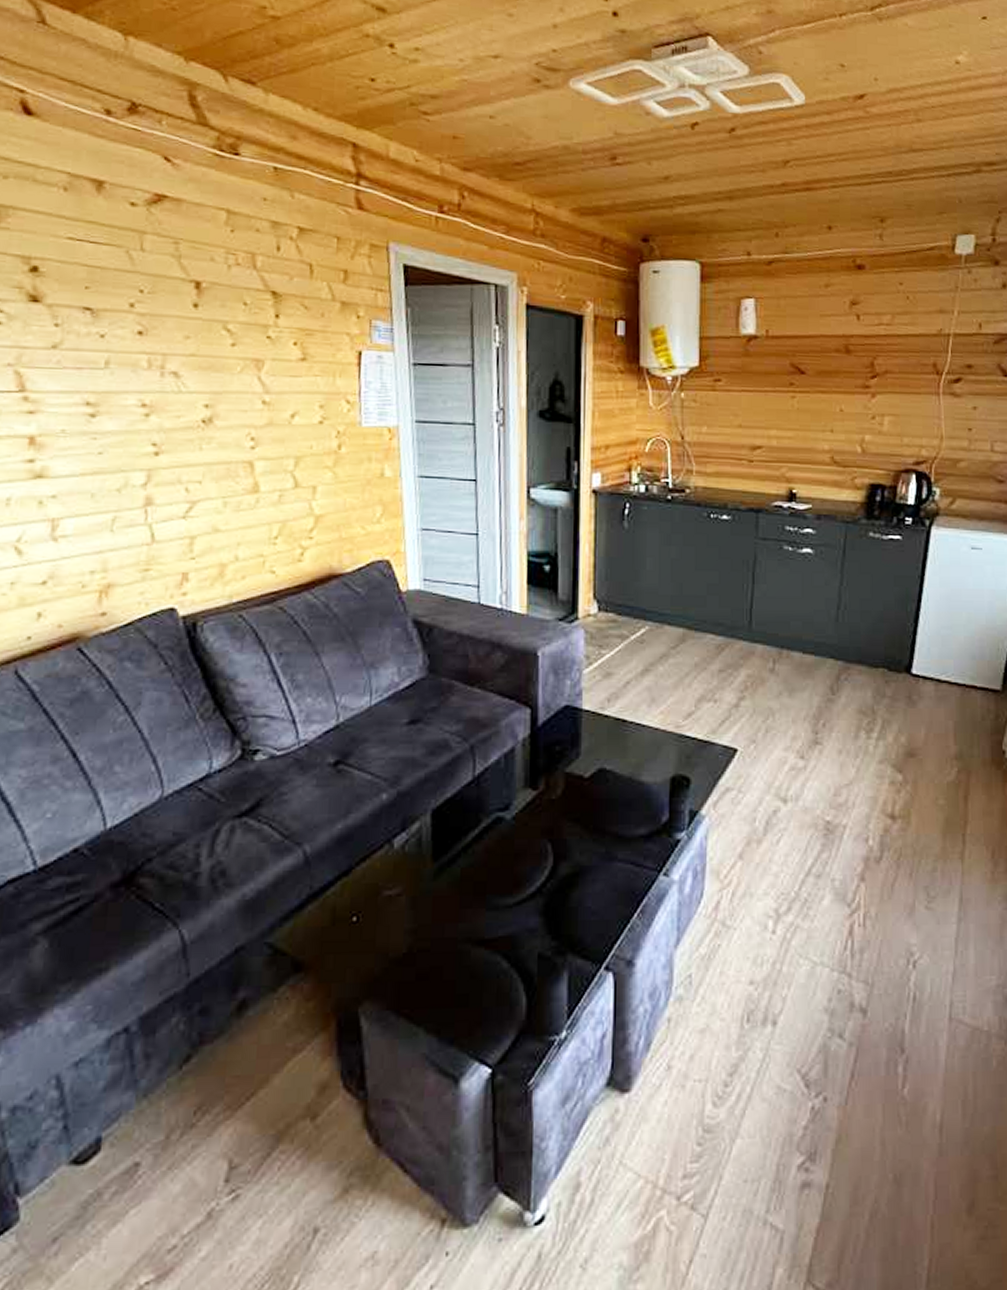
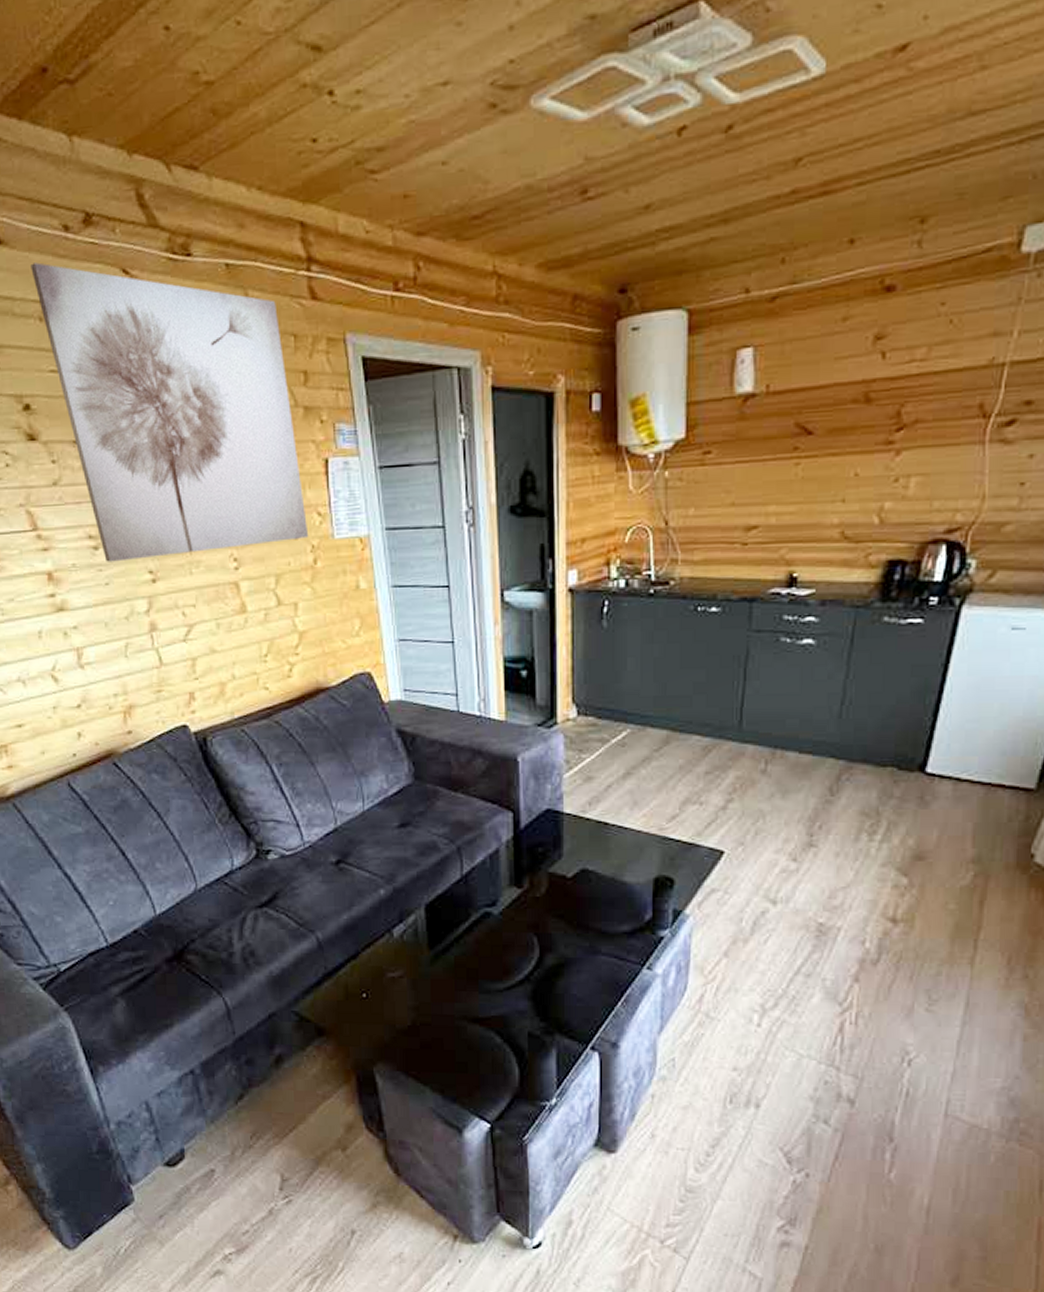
wall art: none [62,137,335,432] -> present [30,262,309,562]

